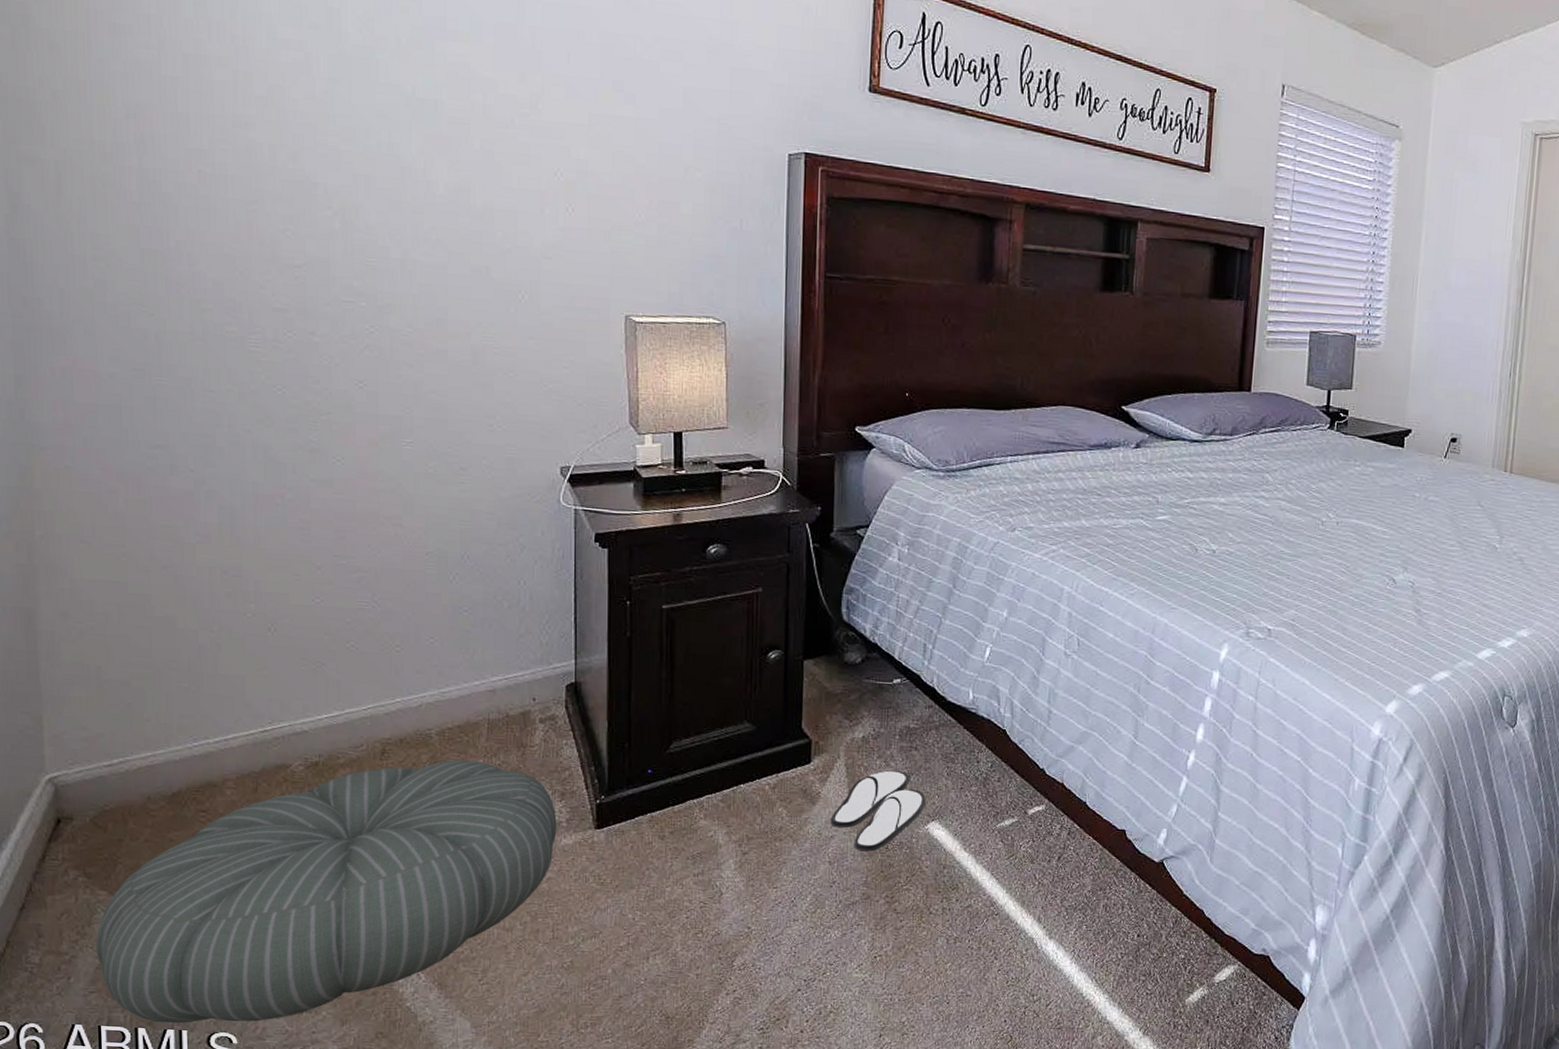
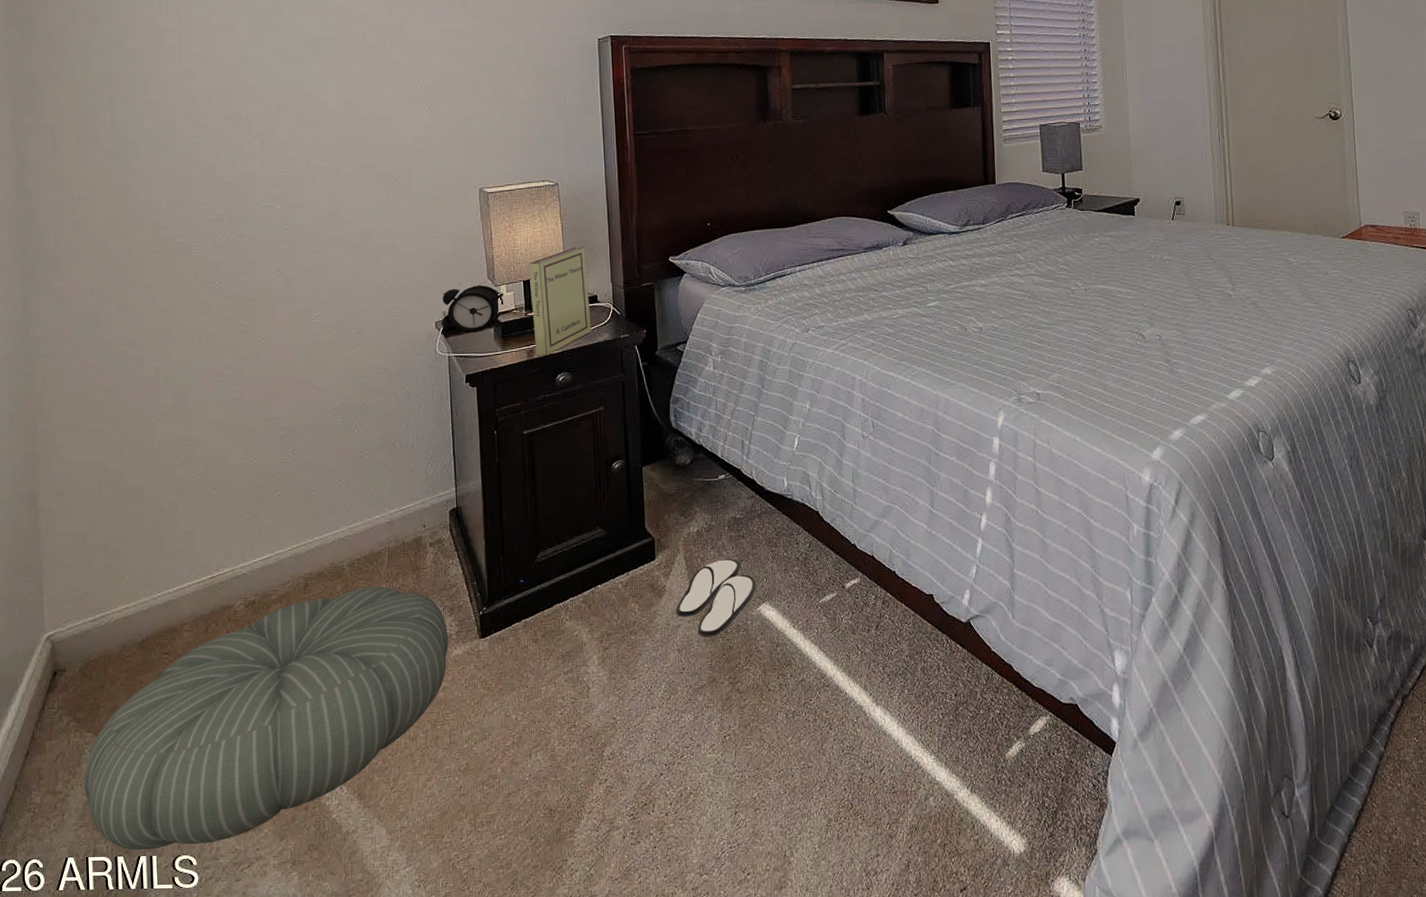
alarm clock: none [567,430,649,485] -> present [440,284,504,333]
book: none [682,401,755,523] -> present [529,247,591,357]

